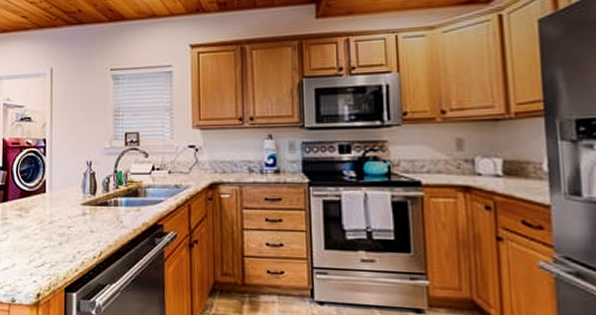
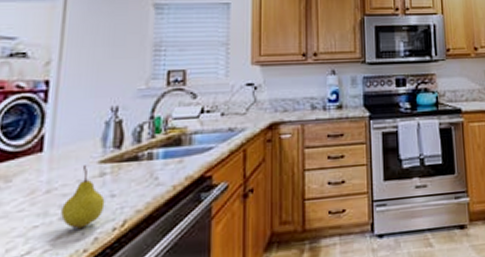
fruit: none [60,206,87,253] -> present [61,165,105,229]

